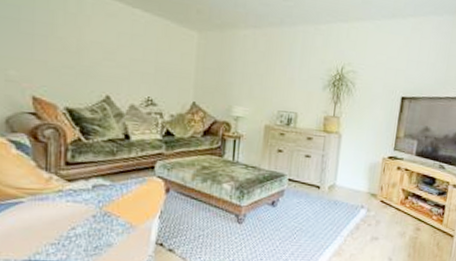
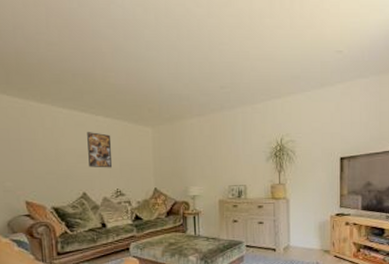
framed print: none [117,25,148,72] -> present [87,132,112,168]

